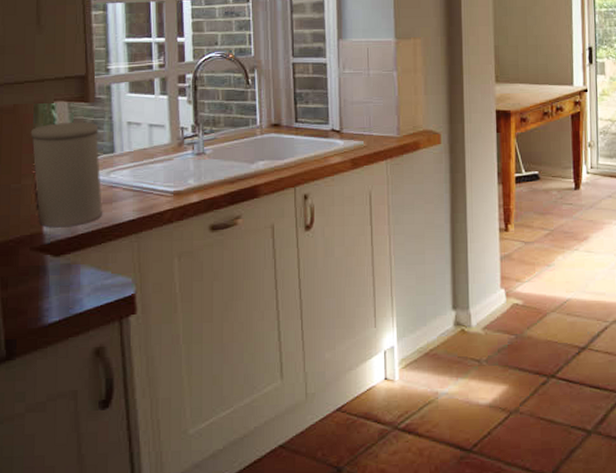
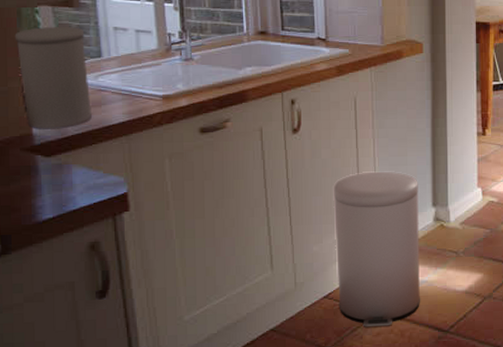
pedal bin: none [348,271,441,446] -> present [334,171,421,328]

